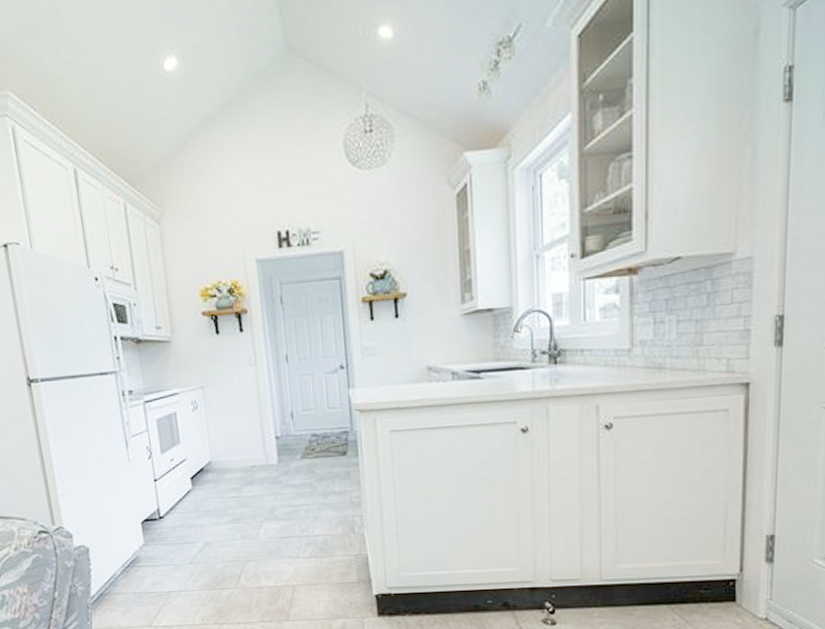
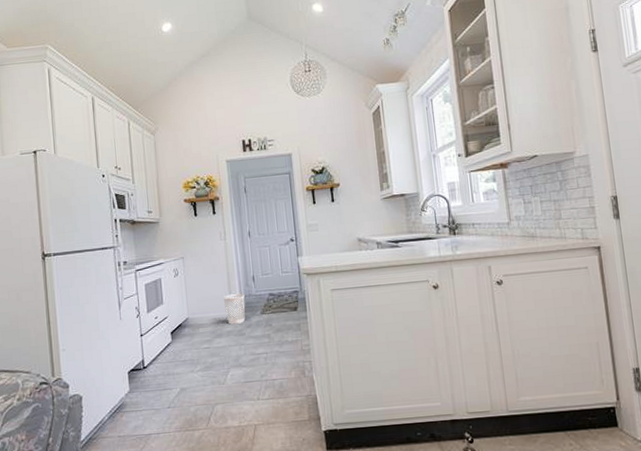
wastebasket: none [254,432,282,470] -> present [223,293,246,325]

